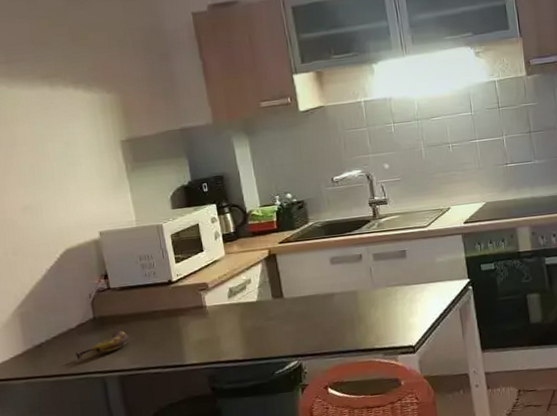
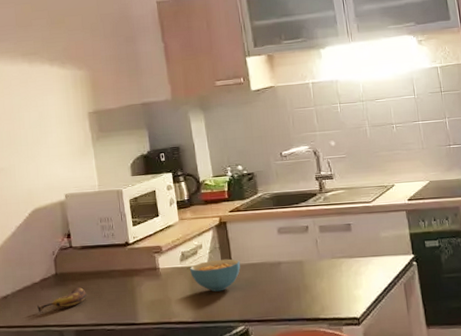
cereal bowl: none [239,292,292,328] -> present [190,259,240,292]

